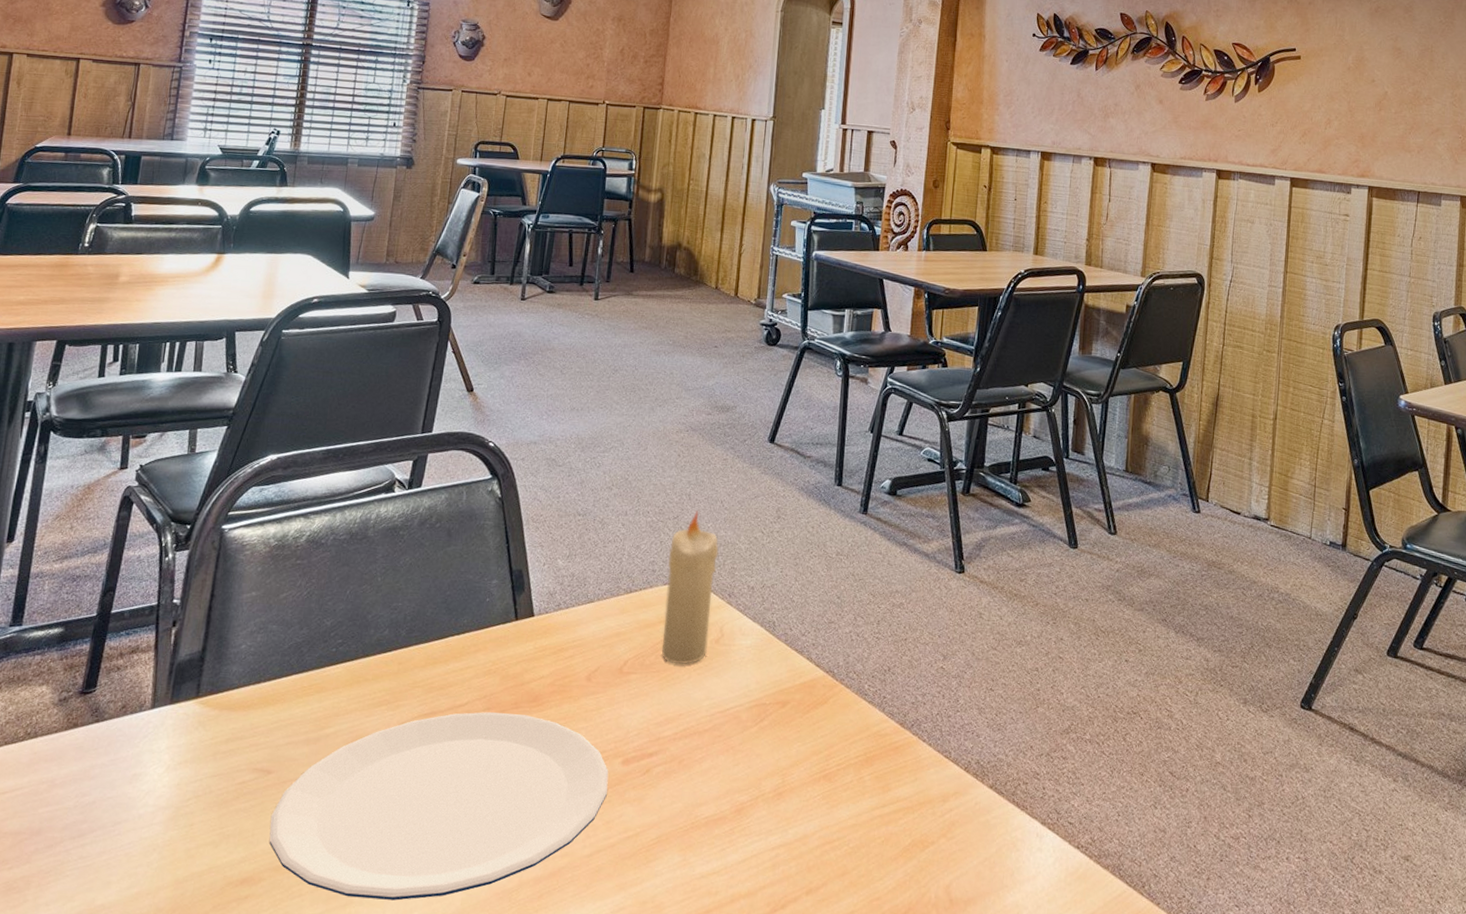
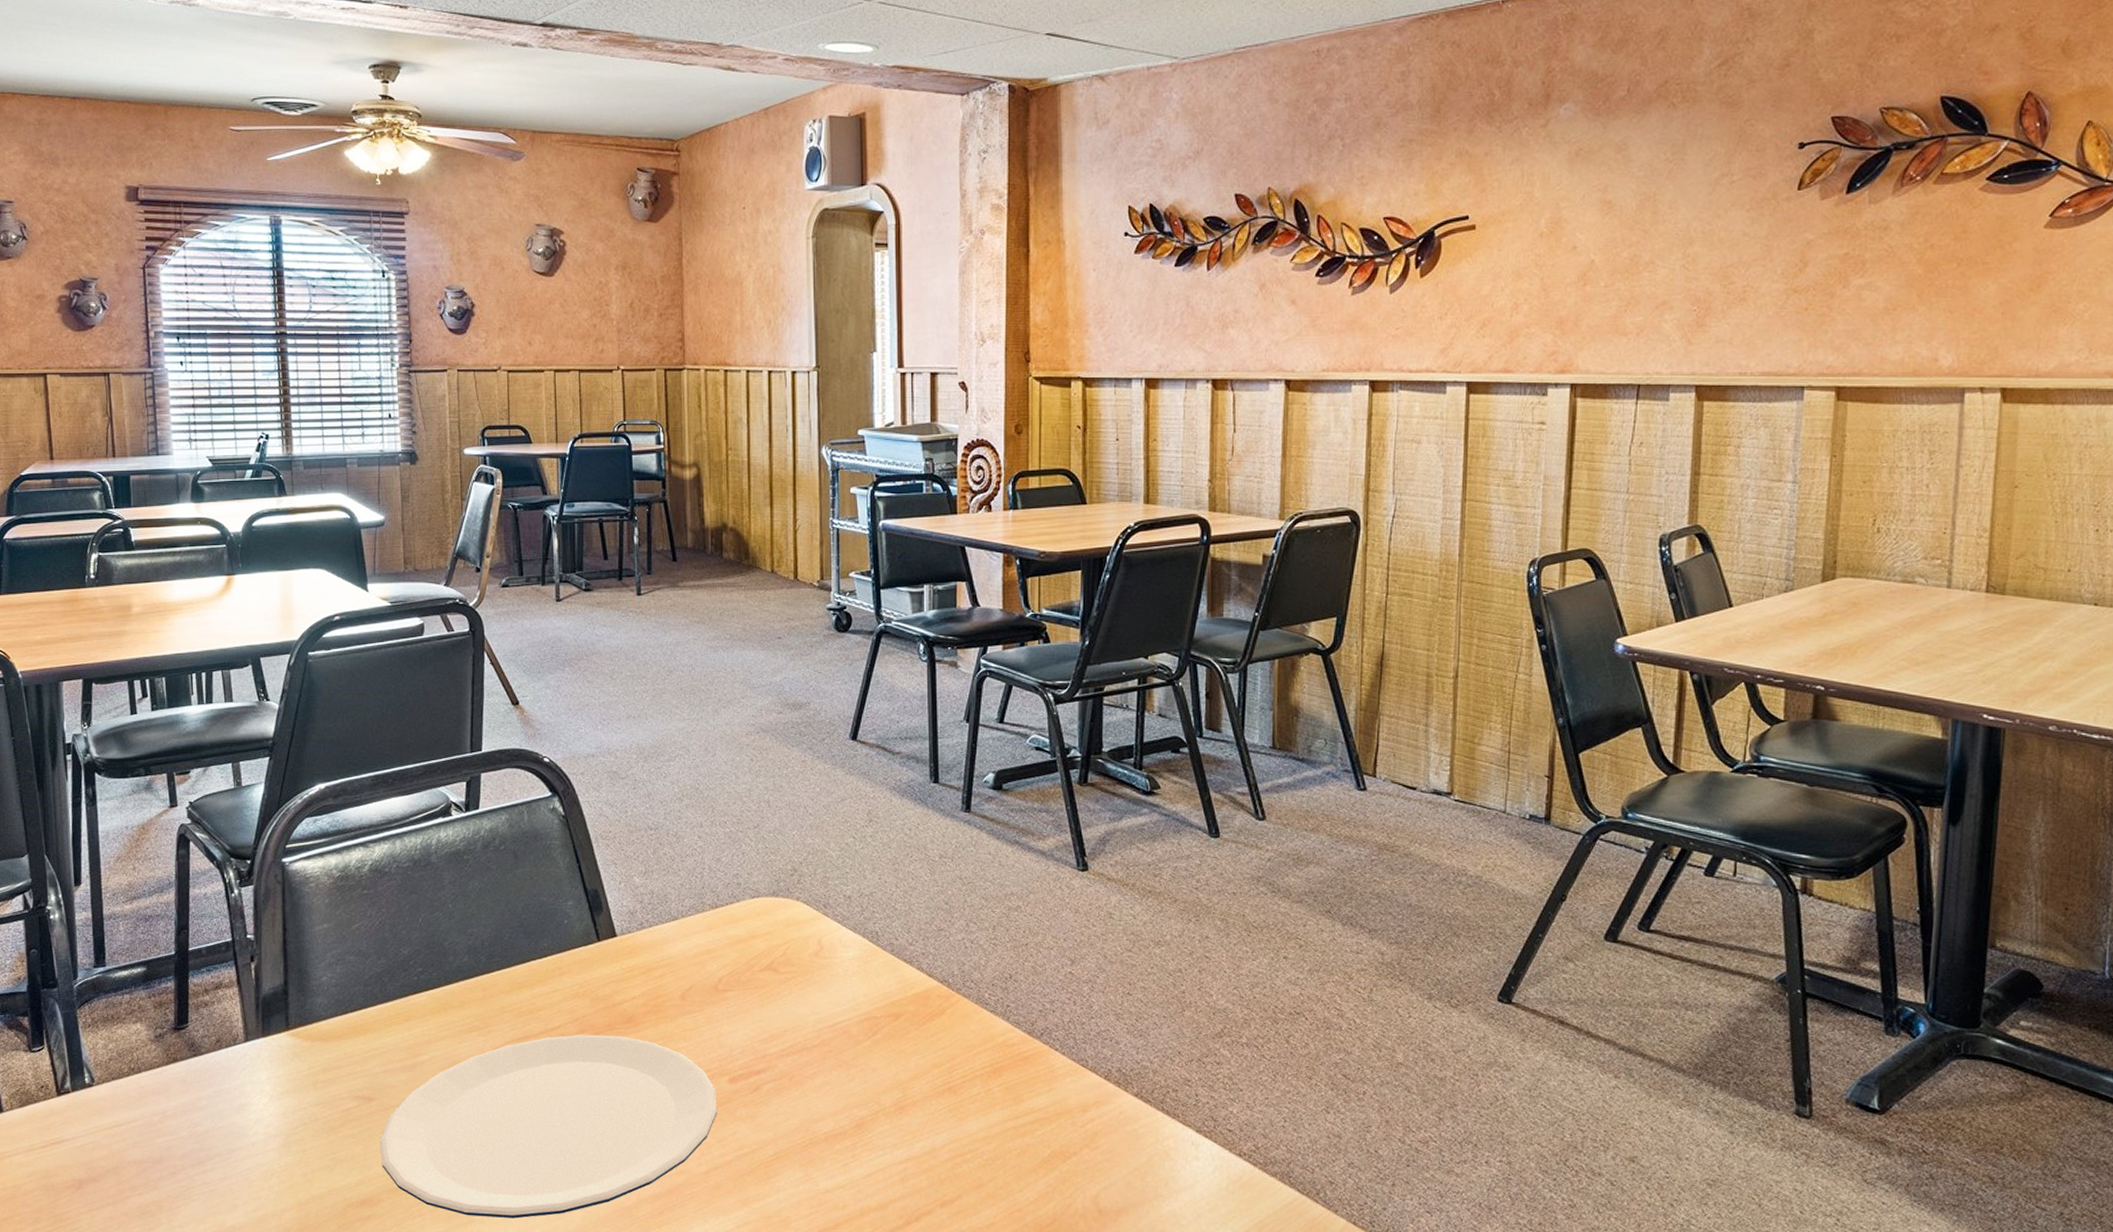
candle: present [661,510,719,664] -> none [753,818,808,979]

